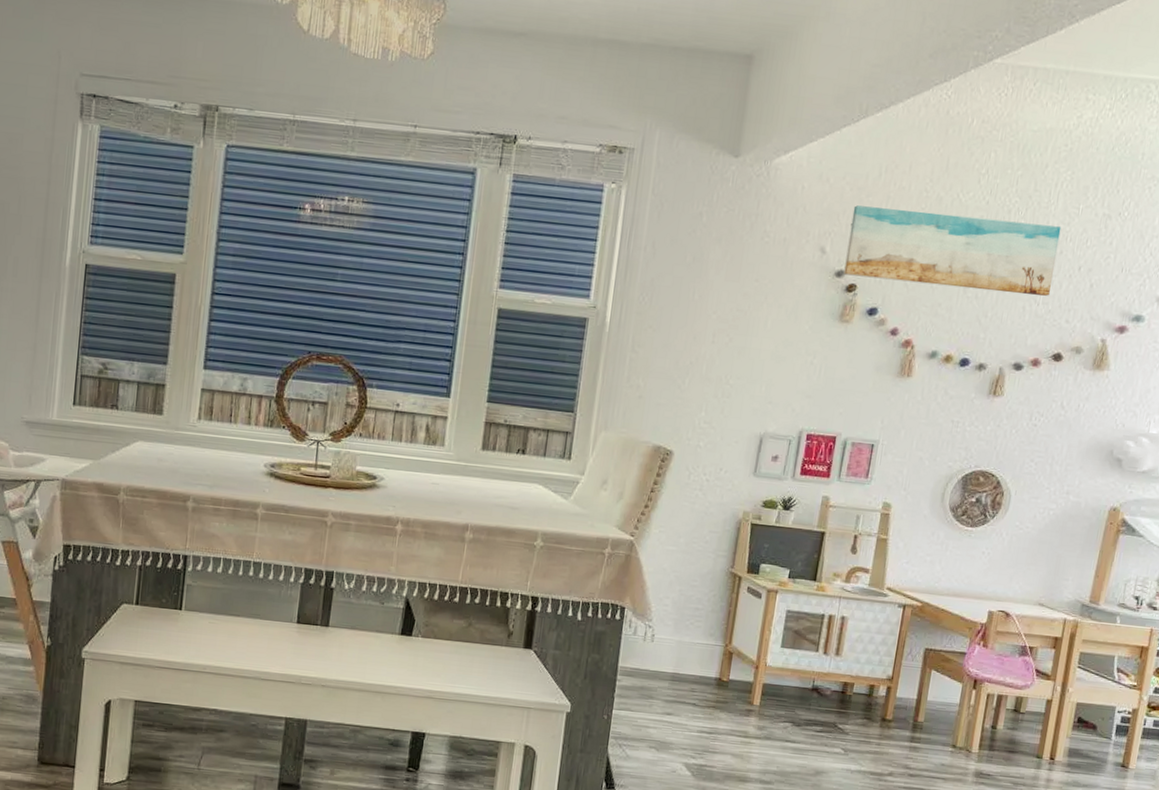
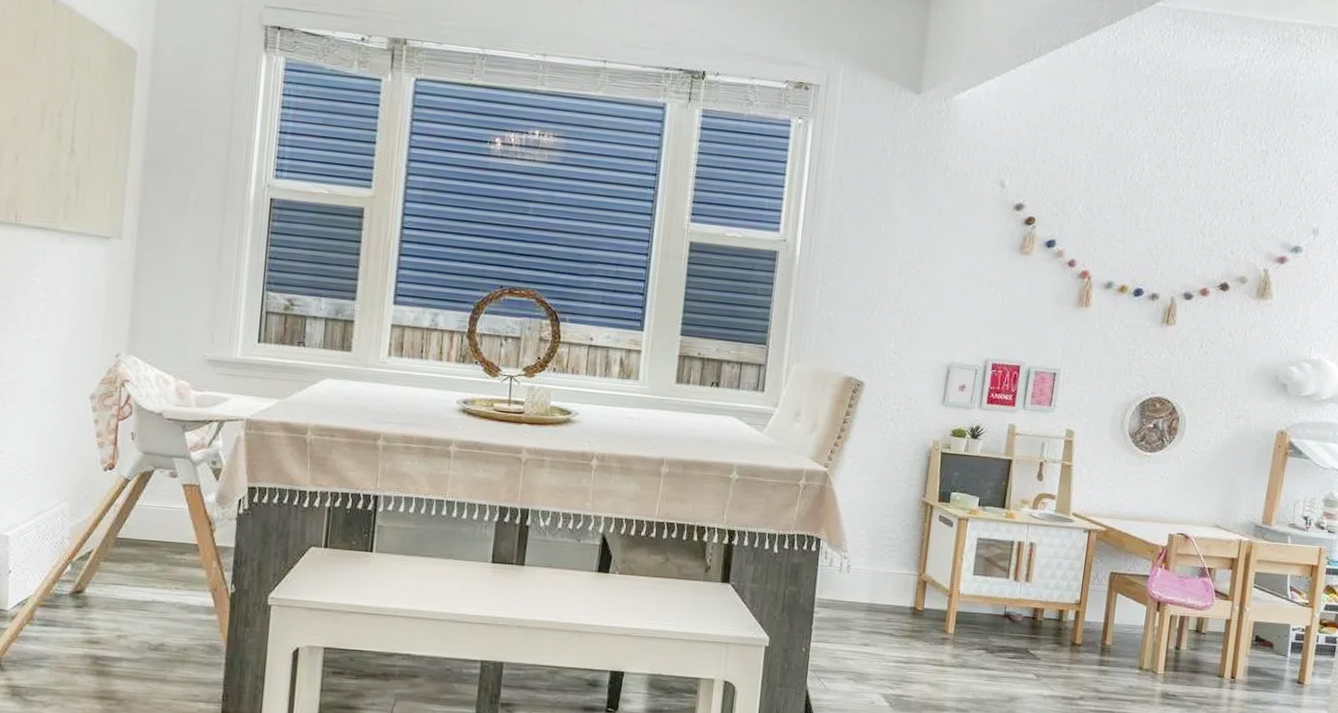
wall art: present [844,205,1062,296] -> none [1022,141,1224,228]

